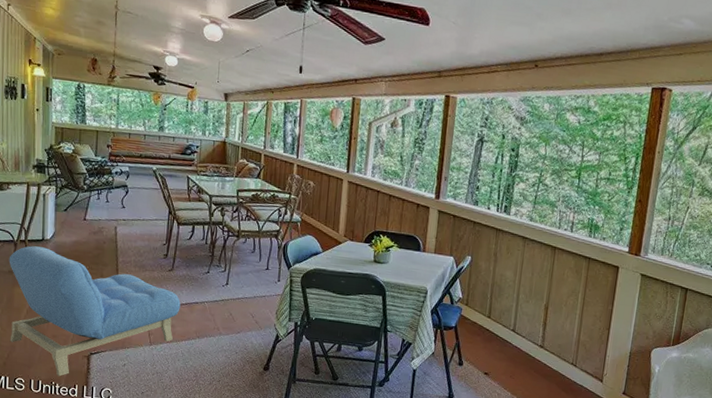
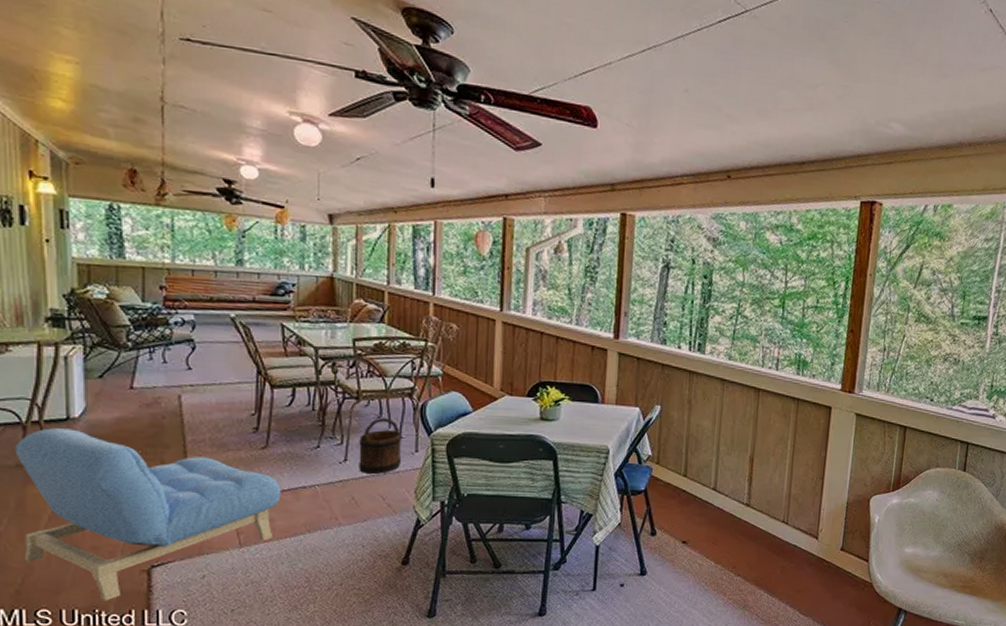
bucket: none [236,252,268,297] -> present [358,417,402,475]

